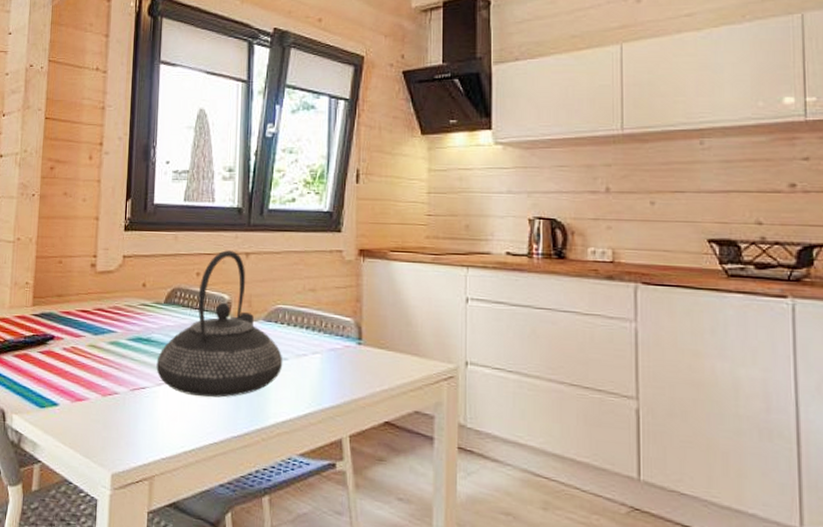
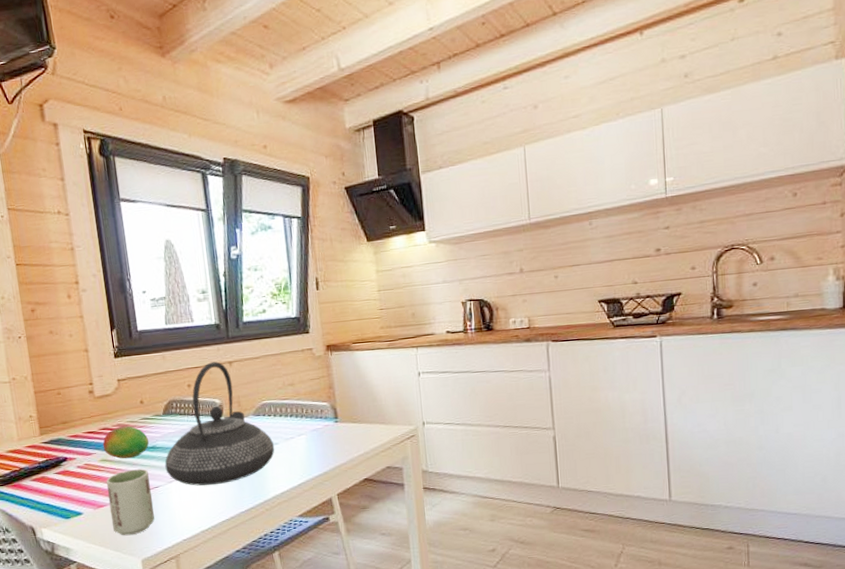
cup: none [87,361,137,442] -> present [106,468,155,536]
fruit: none [94,309,145,349] -> present [102,425,150,459]

